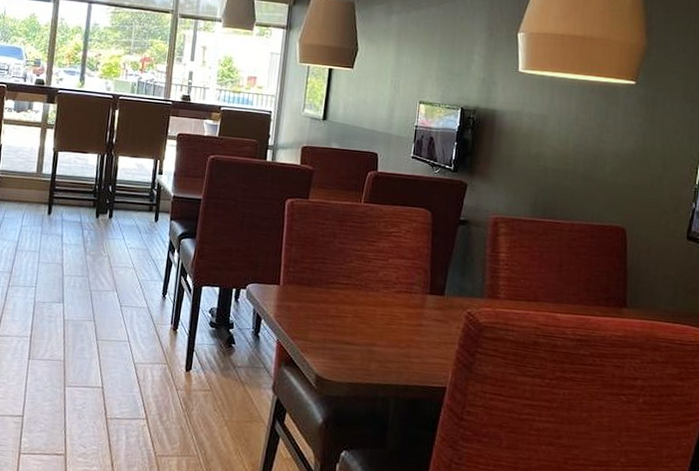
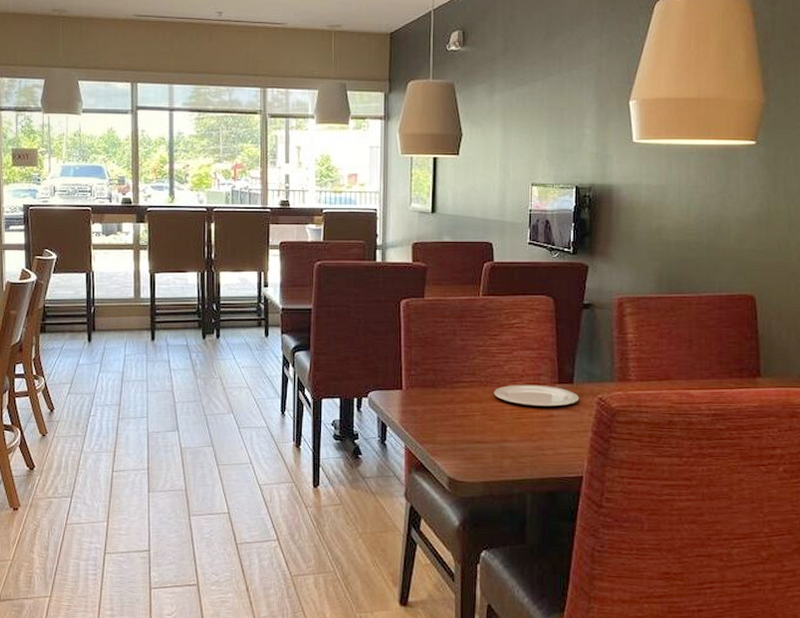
plate: none [367,291,449,317] -> present [494,384,580,408]

